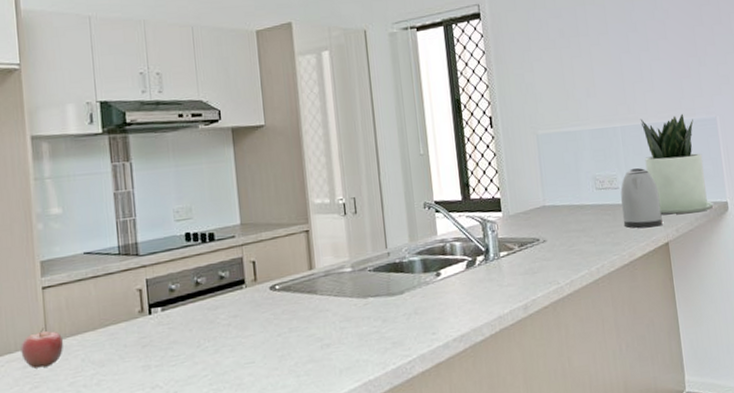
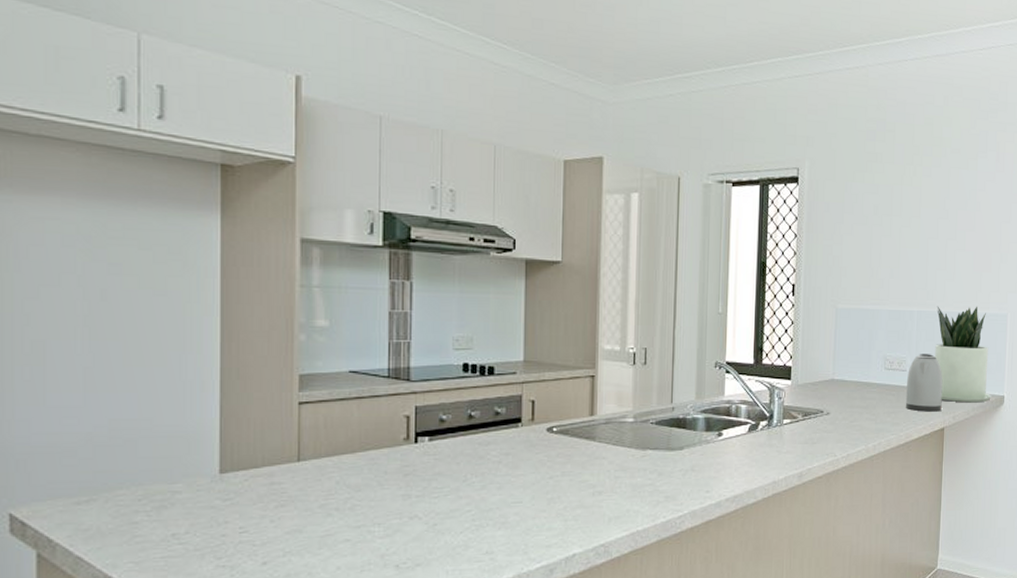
fruit: present [21,327,64,369] -> none [269,445,318,486]

